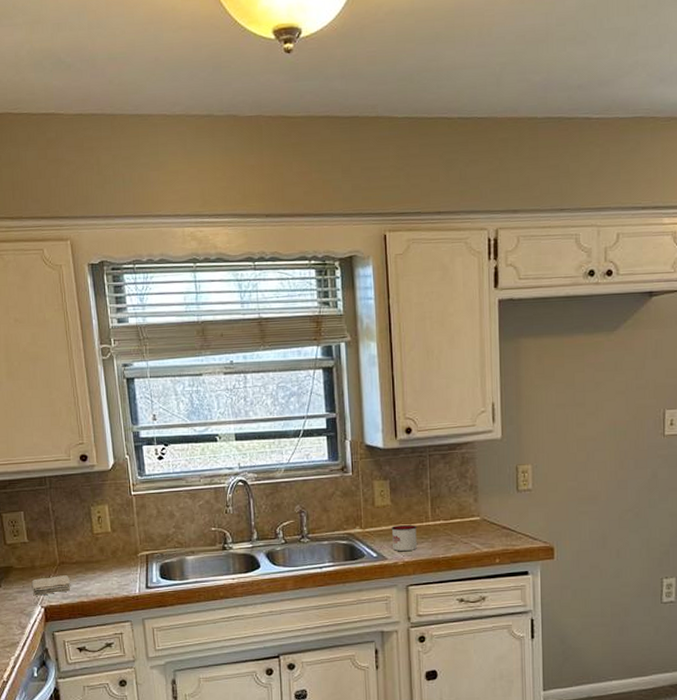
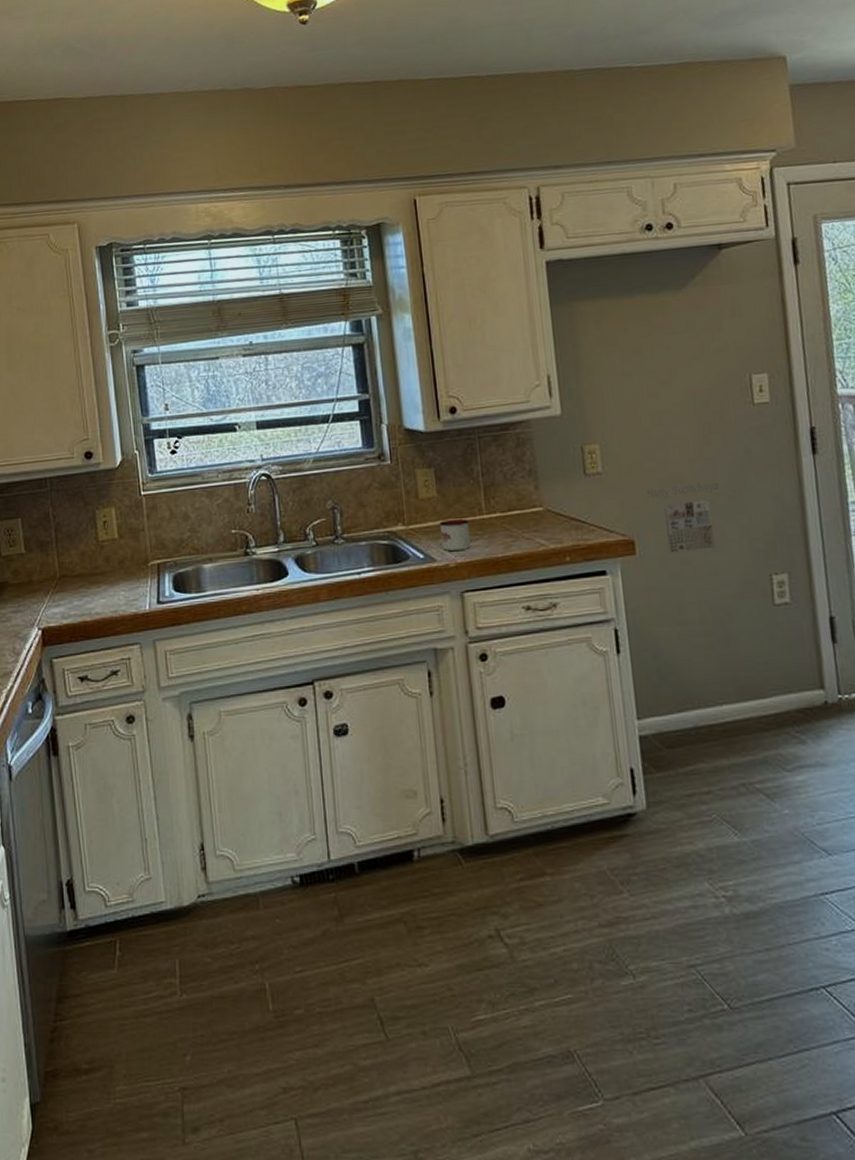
washcloth: present [31,575,71,596] -> none [28,590,72,616]
calendar: none [567,501,628,558] -> present [646,483,720,553]

